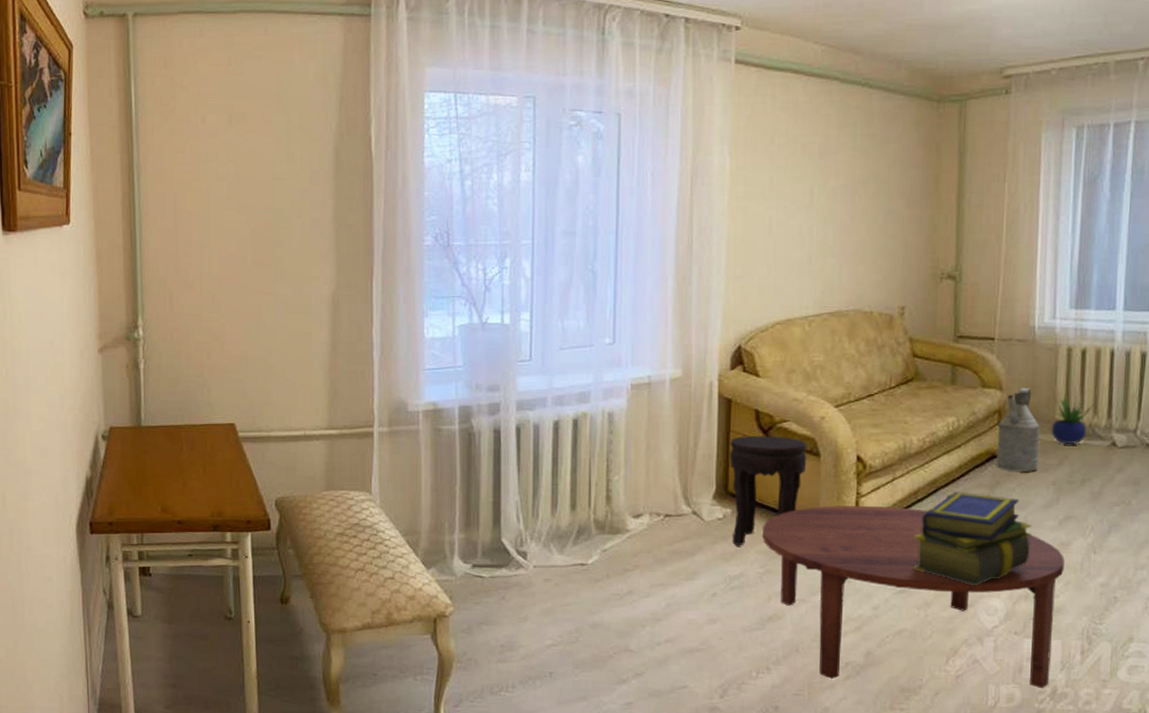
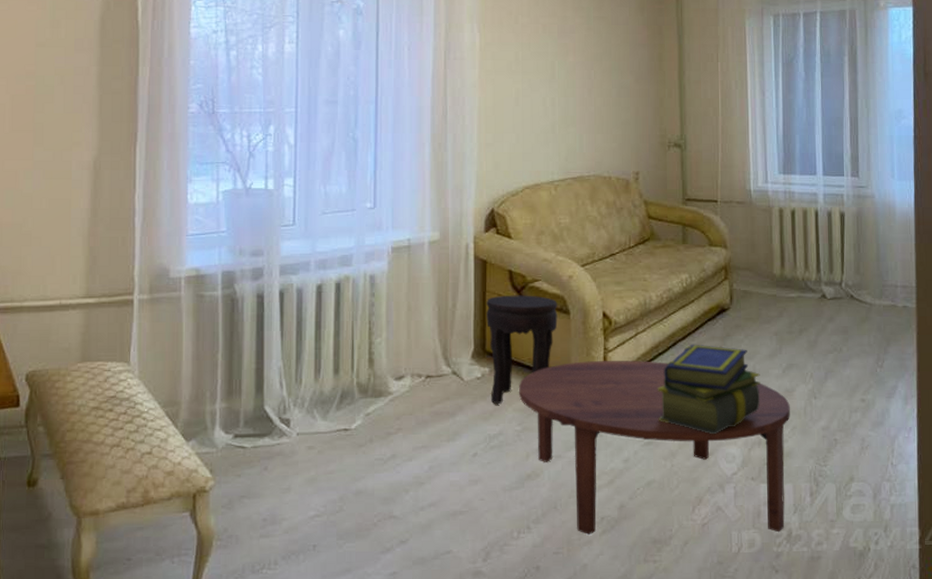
watering can: present [996,387,1041,472] -> none [724,245,762,324]
potted plant: present [1051,395,1095,444] -> none [770,252,806,297]

